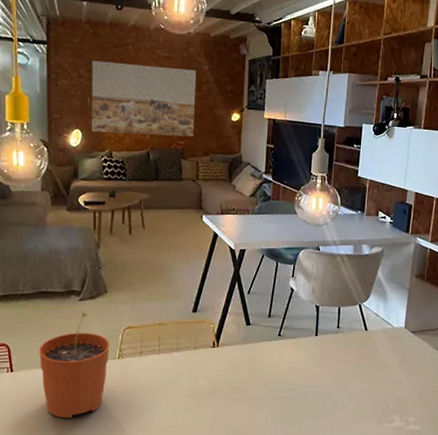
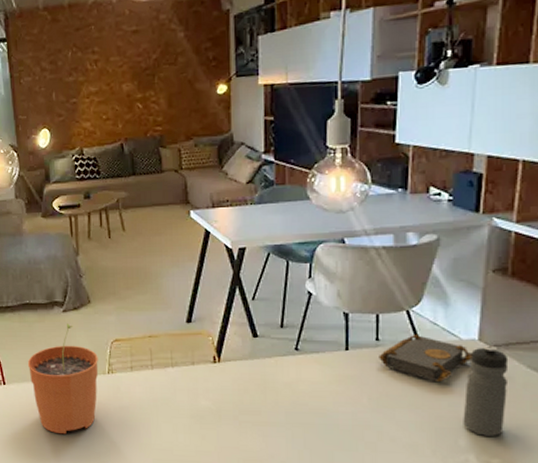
wall art: present [91,60,197,137] -> none [53,40,172,130]
book: none [338,322,400,359] -> present [379,333,473,381]
water bottle: none [392,332,423,400] -> present [463,345,509,436]

